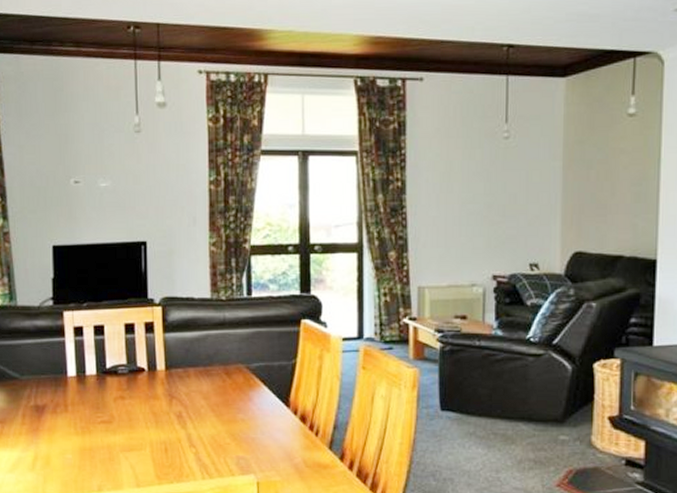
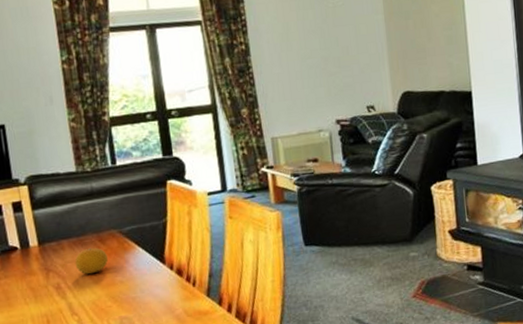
fruit: none [199,379,232,407] -> present [75,247,108,275]

